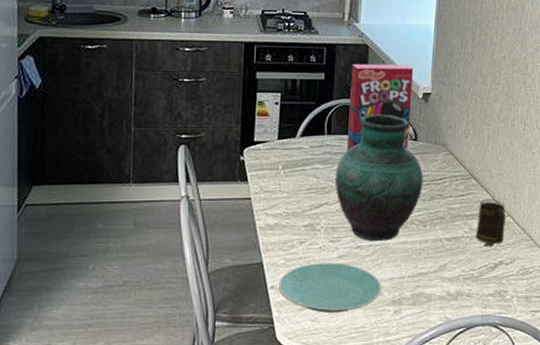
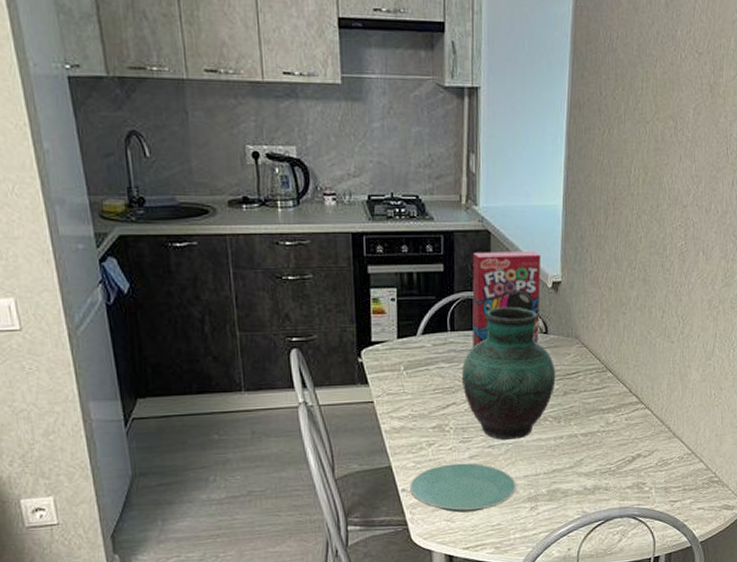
mug: present [475,199,505,248] -> none [611,391,643,441]

